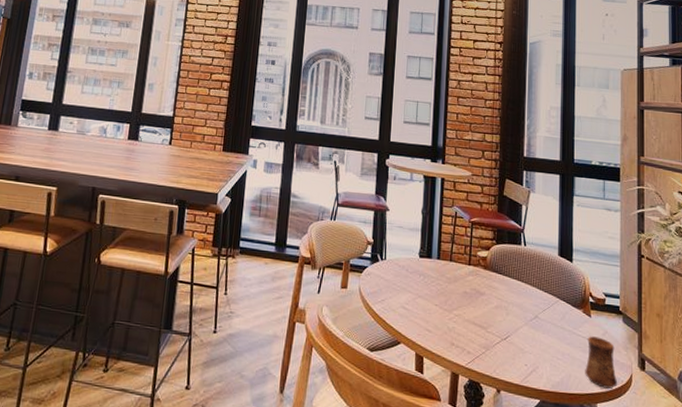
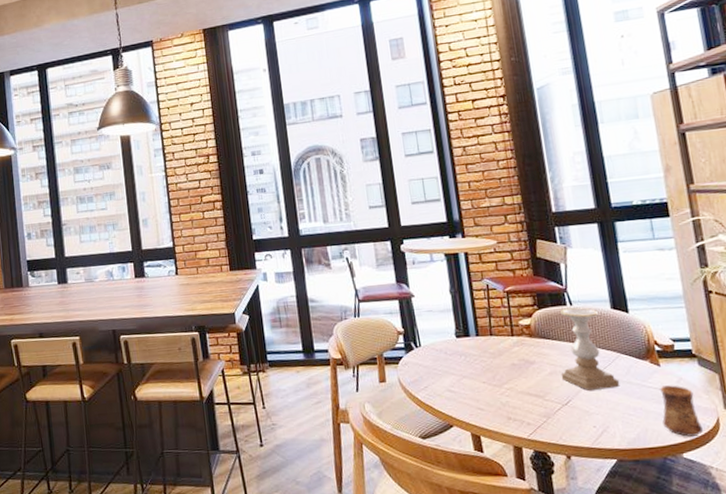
candle holder: none [505,247,555,331] -> present [559,307,620,391]

